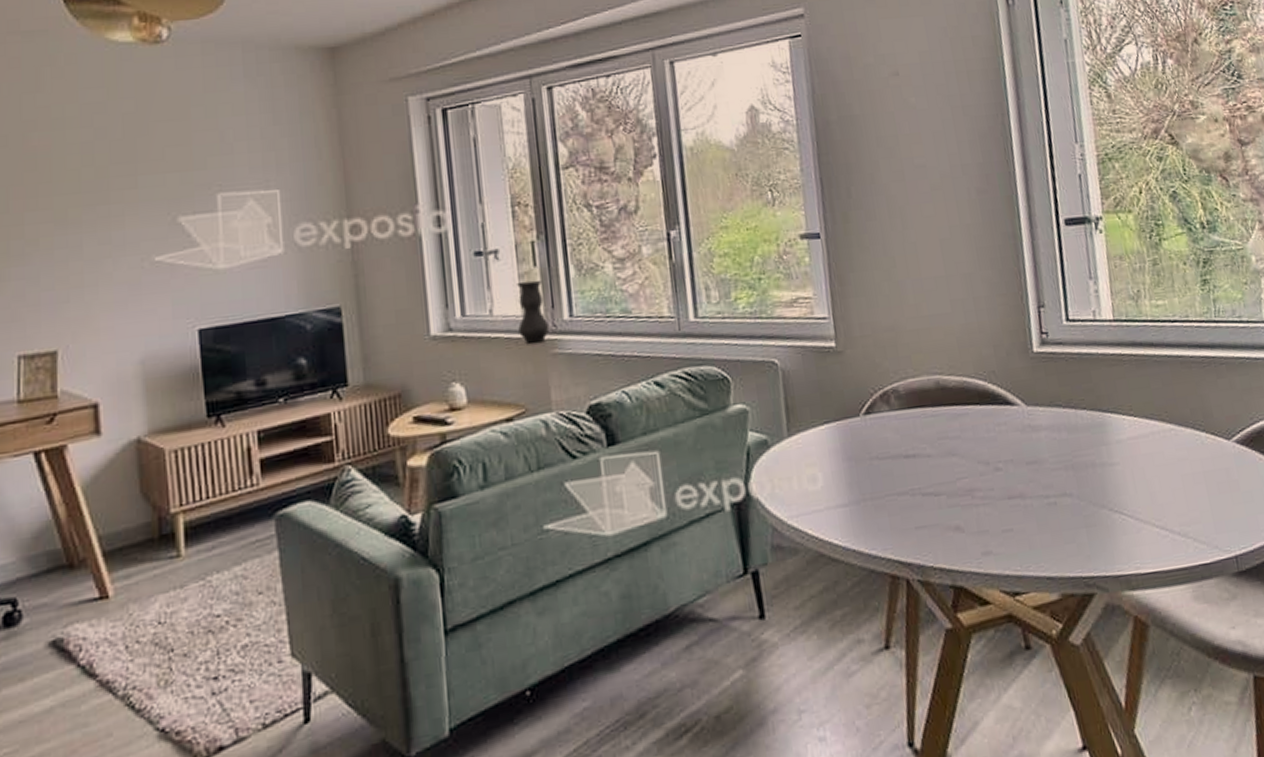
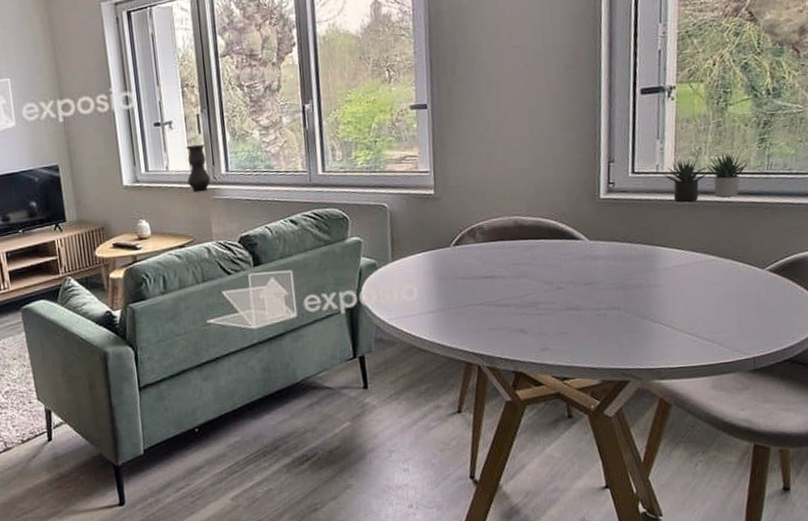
succulent plant: none [1101,296,1194,357] -> present [663,153,749,202]

